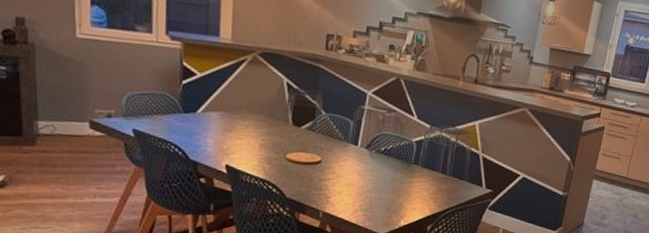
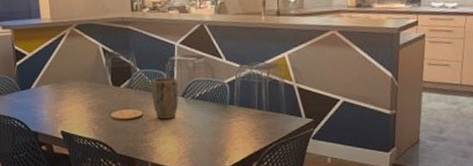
plant pot: none [334,124,365,169] -> present [151,77,179,119]

